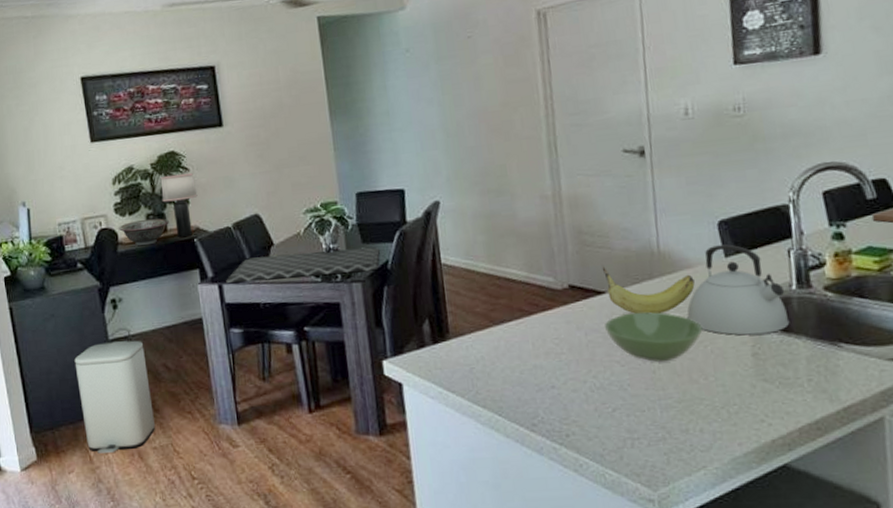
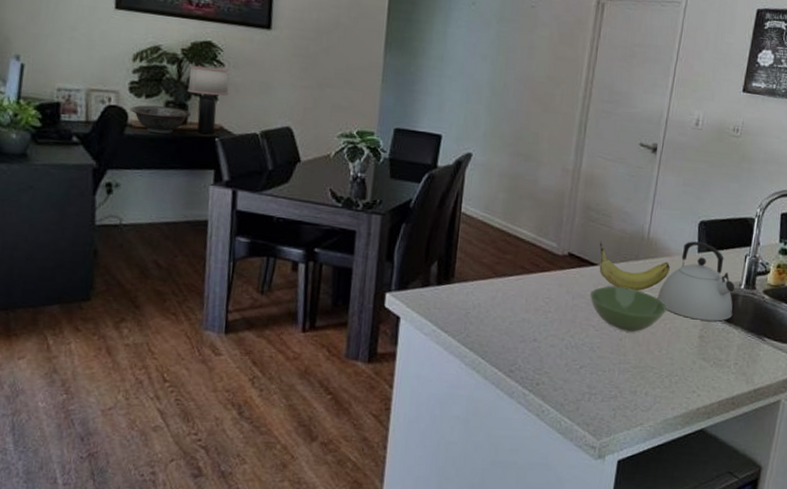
pedal bin: present [74,340,155,455] -> none [47,227,136,345]
placemat: present [226,246,380,284] -> none [242,169,406,207]

